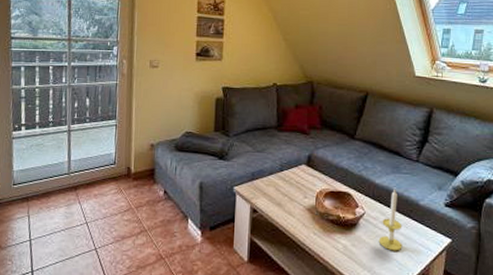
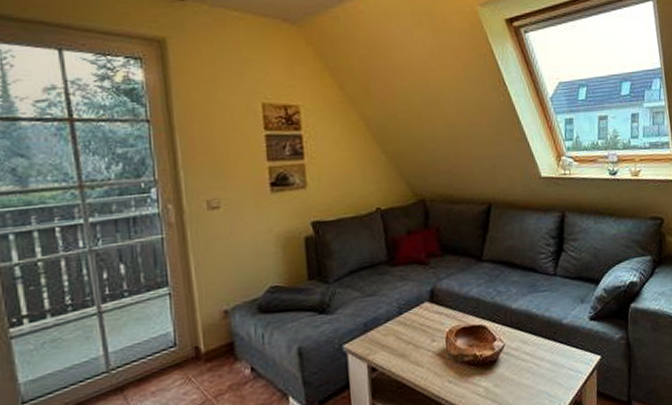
candle: present [378,190,402,251] -> none [523,312,551,383]

